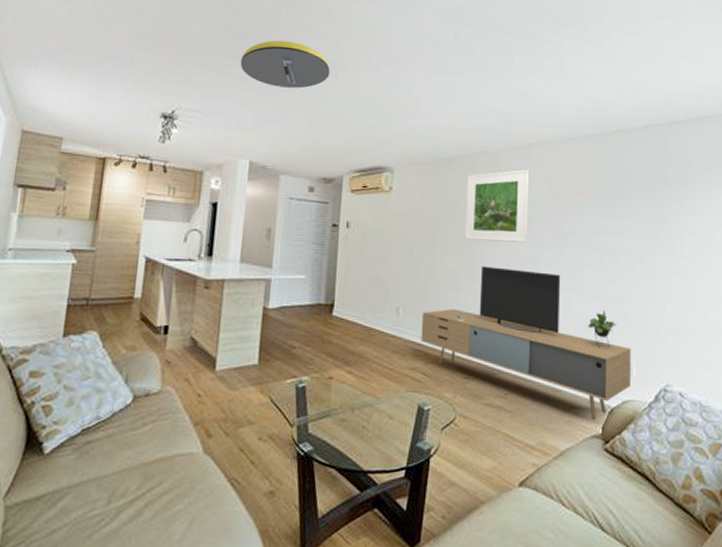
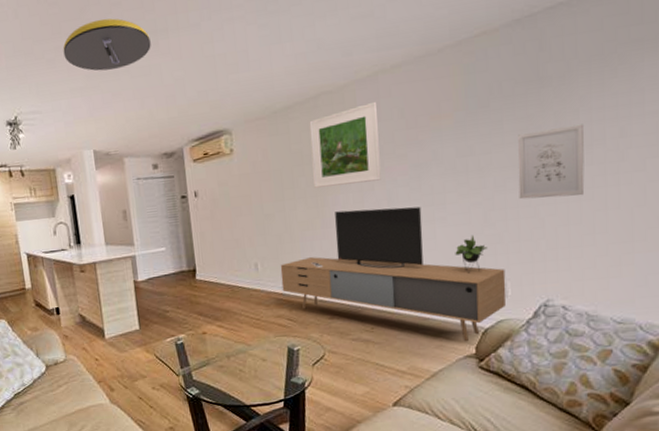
wall art: none [644,223,698,288] -> present [517,124,585,200]

